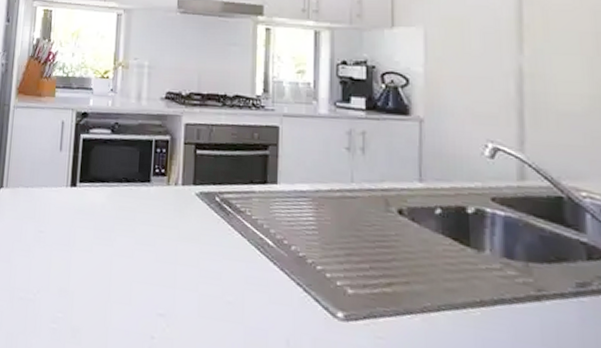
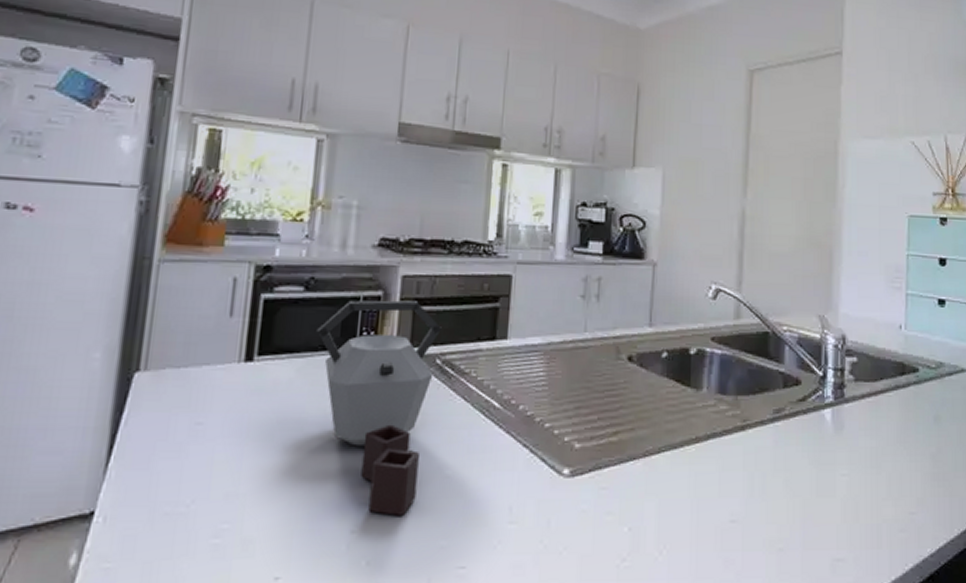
kettle: none [121,142,219,331] -> present [316,300,442,516]

